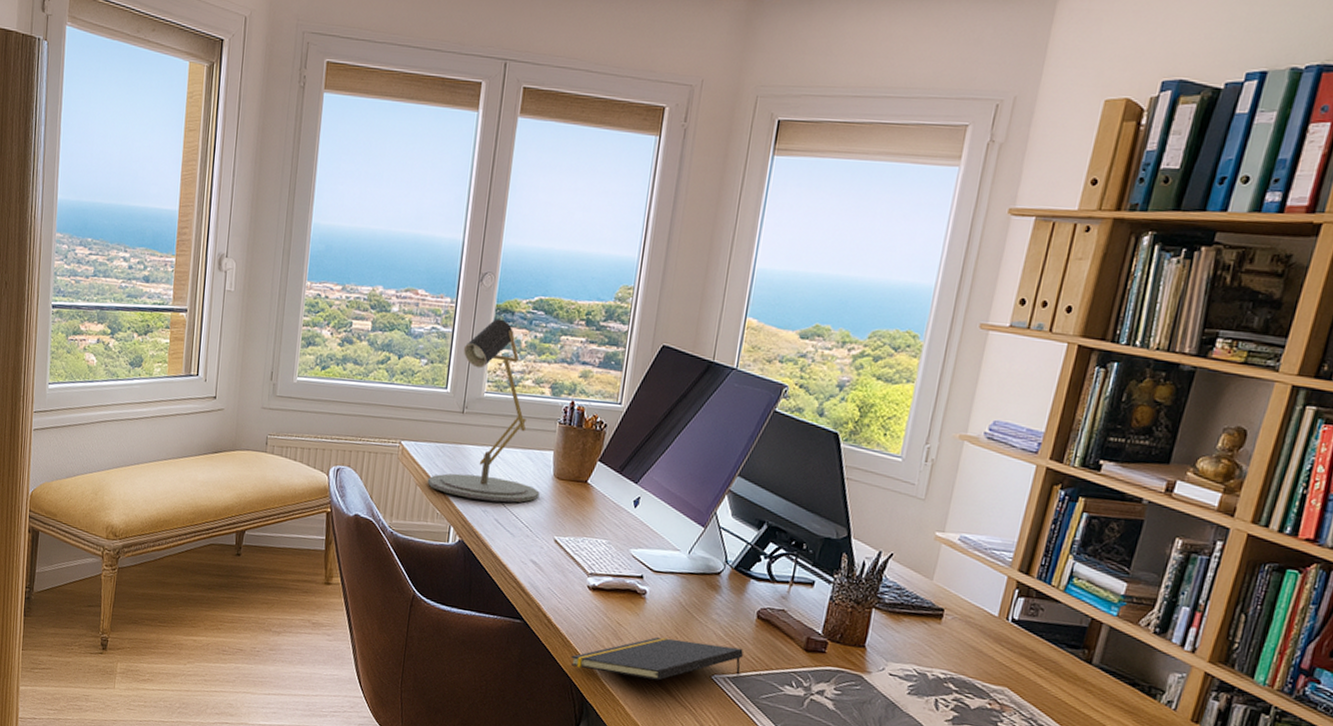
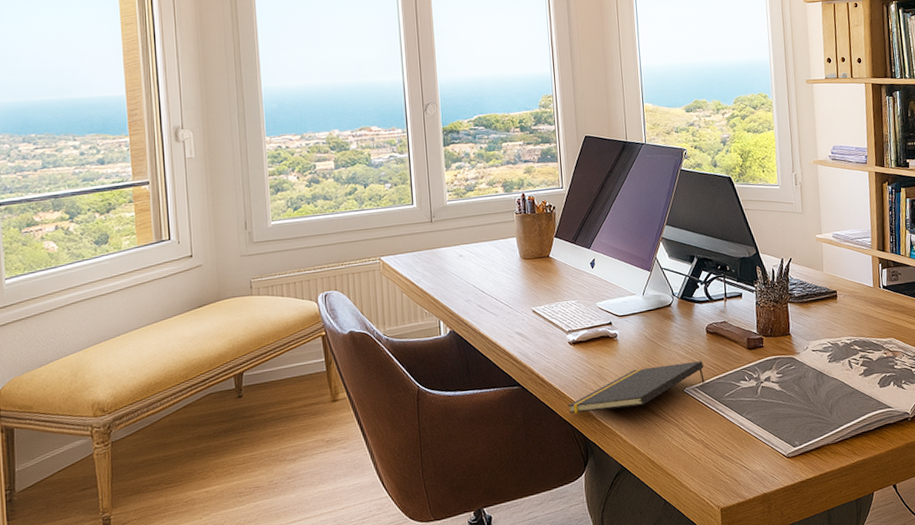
desk lamp: present [427,318,540,503] -> none [411,138,512,294]

